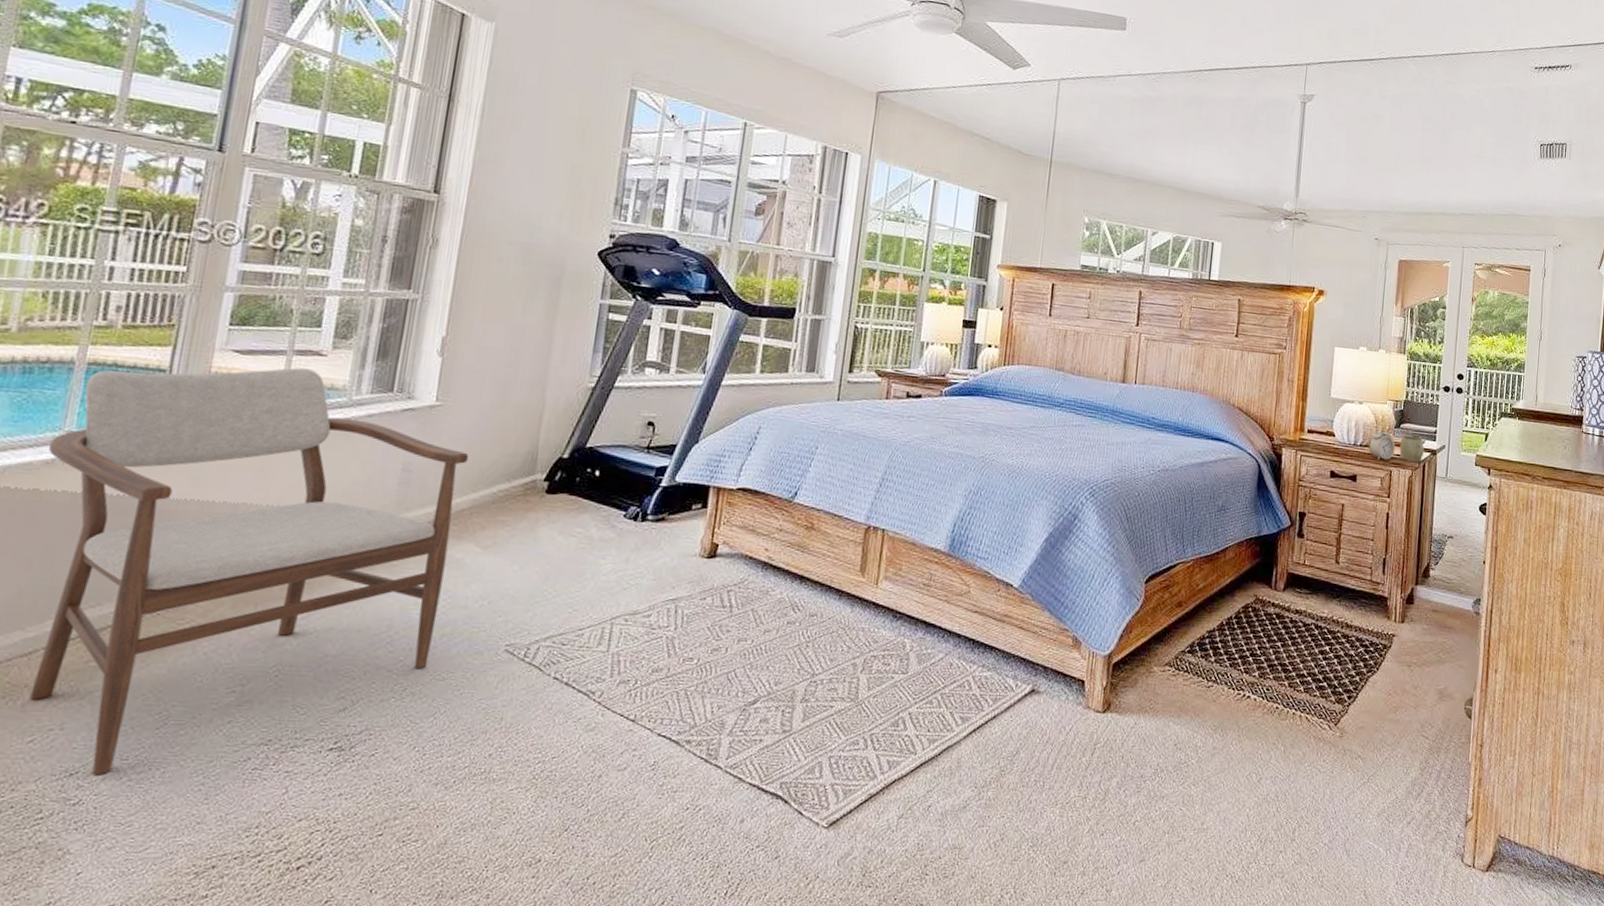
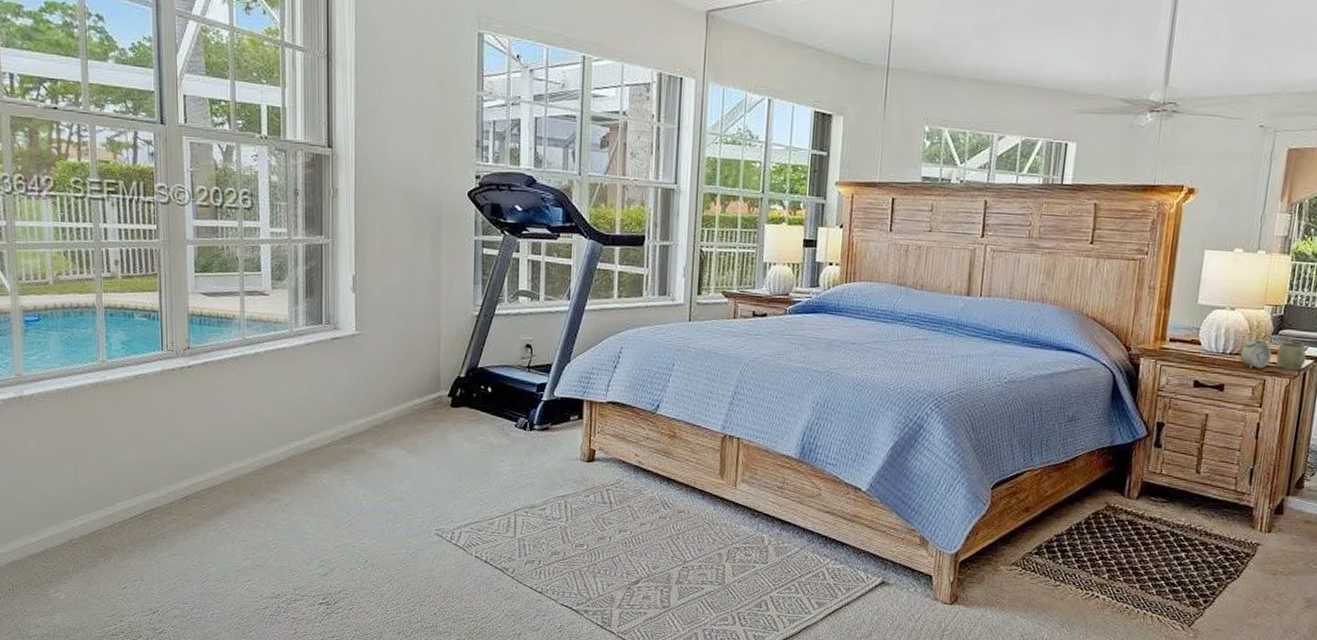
armchair: present [29,367,469,776] -> none [92,306,387,614]

